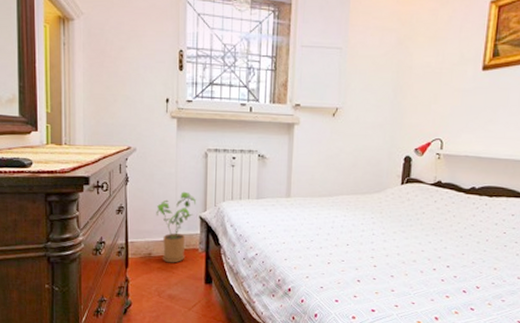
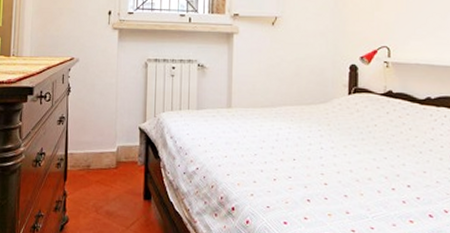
house plant: present [156,191,197,263] -> none [96,101,136,177]

